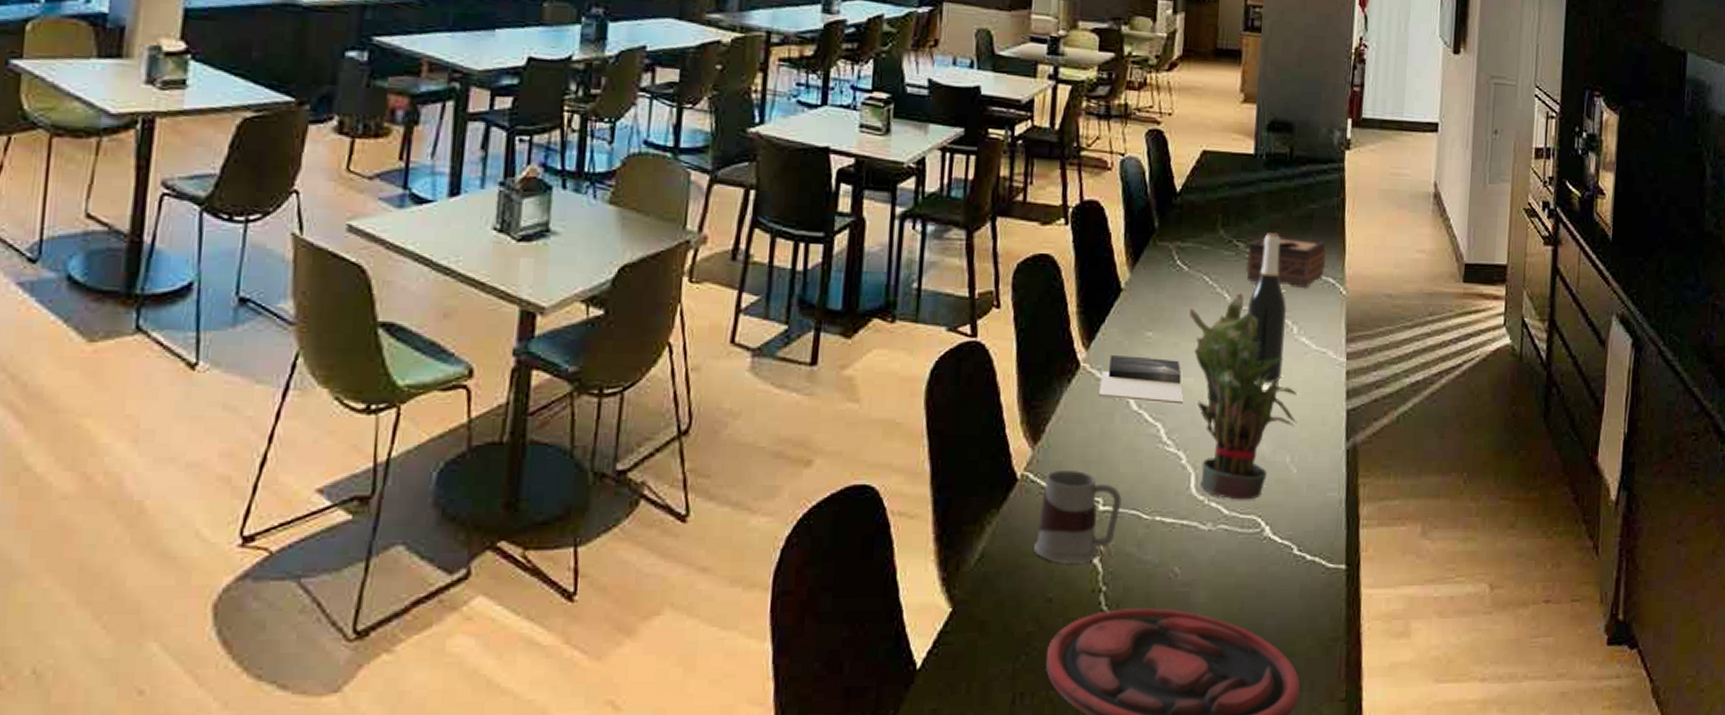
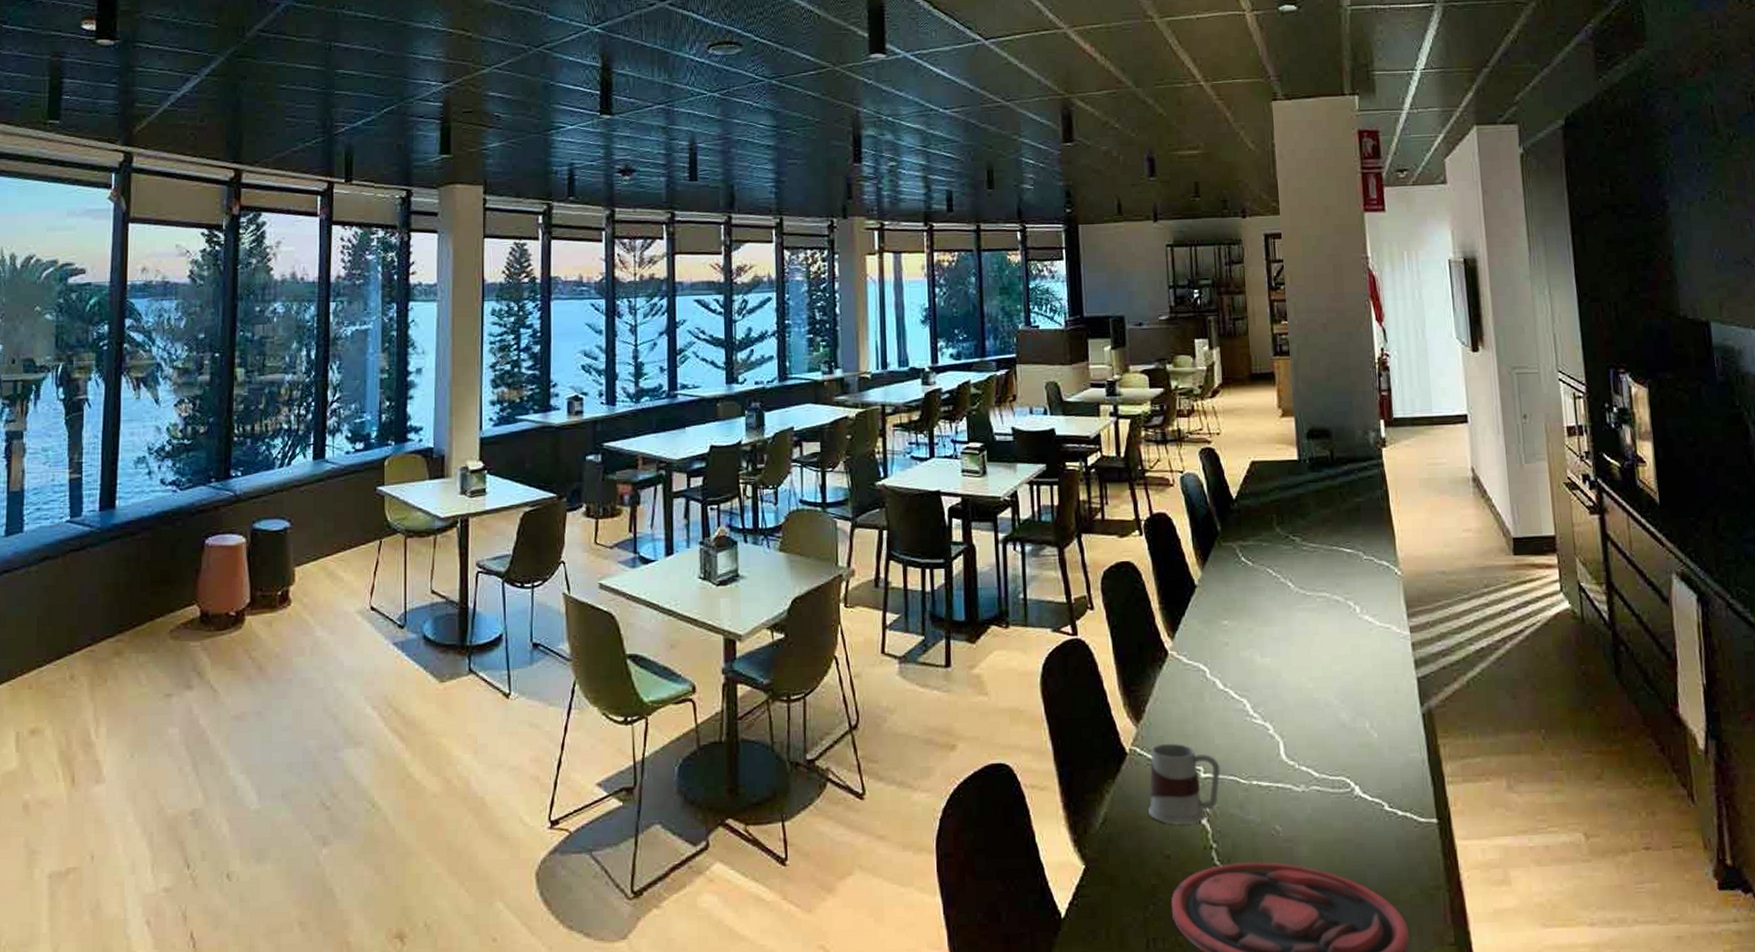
book: present [1099,355,1184,404] -> none [1187,642,1264,682]
potted plant: present [1189,293,1297,500] -> none [1259,581,1371,764]
tissue box: present [1245,236,1326,289] -> none [1304,528,1378,573]
wine bottle: present [1248,233,1287,382] -> none [1311,526,1351,658]

